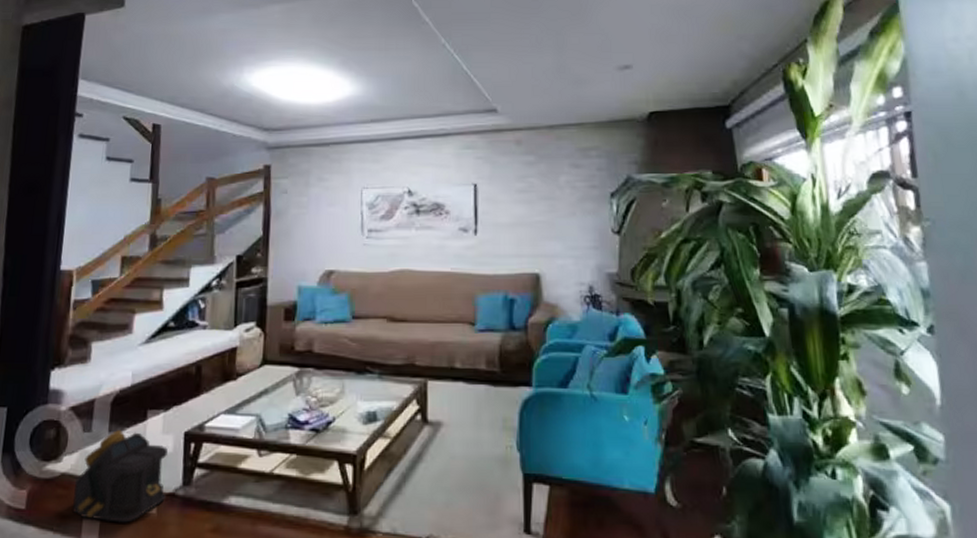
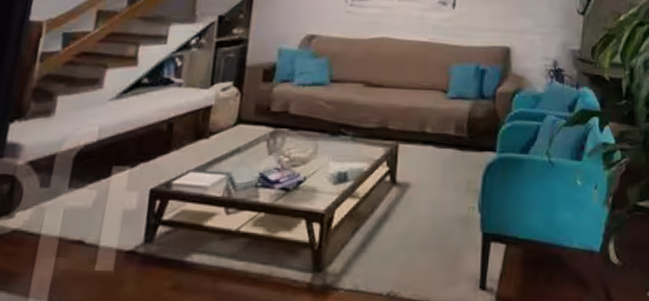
backpack: present [72,430,168,523] -> none [21,186,131,281]

